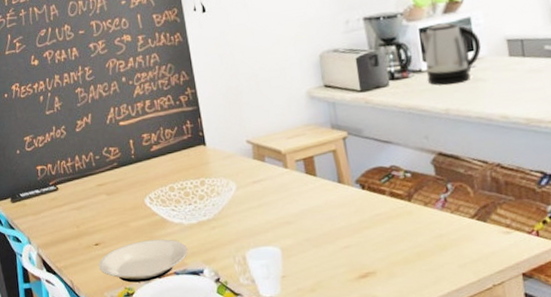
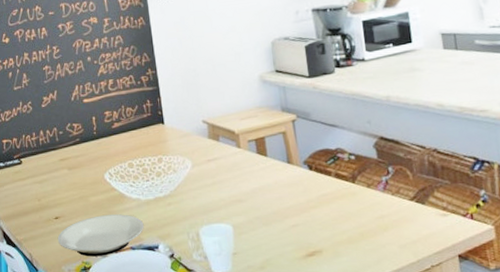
kettle: present [419,22,482,85] -> none [362,16,419,73]

